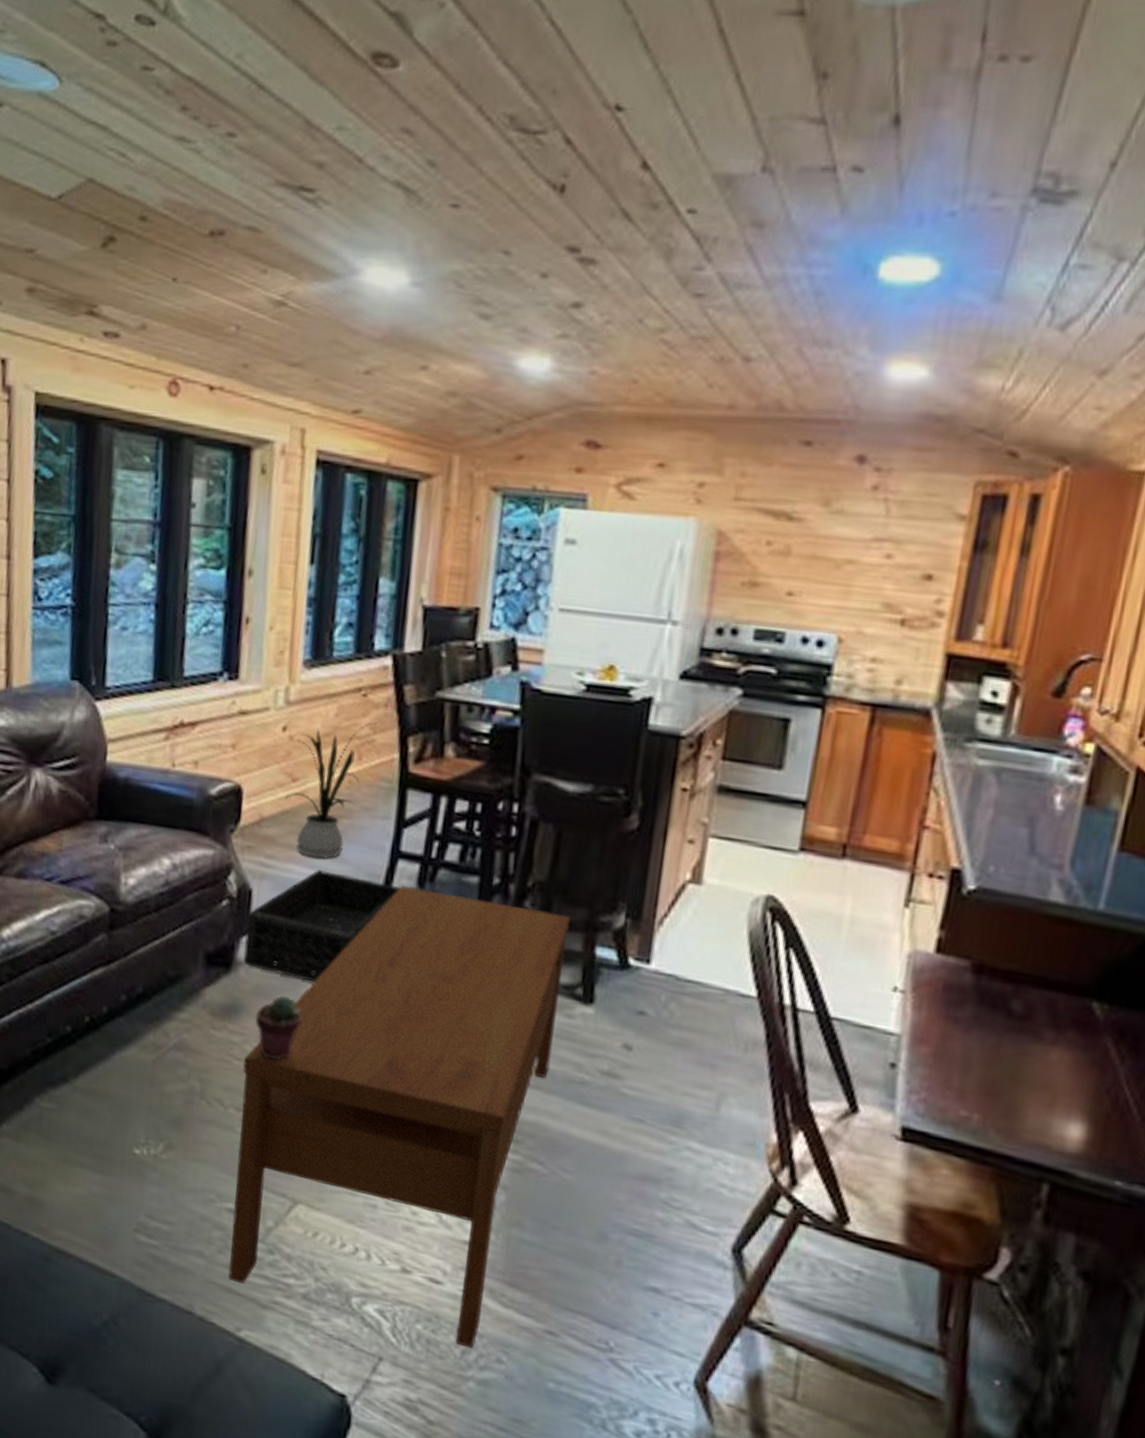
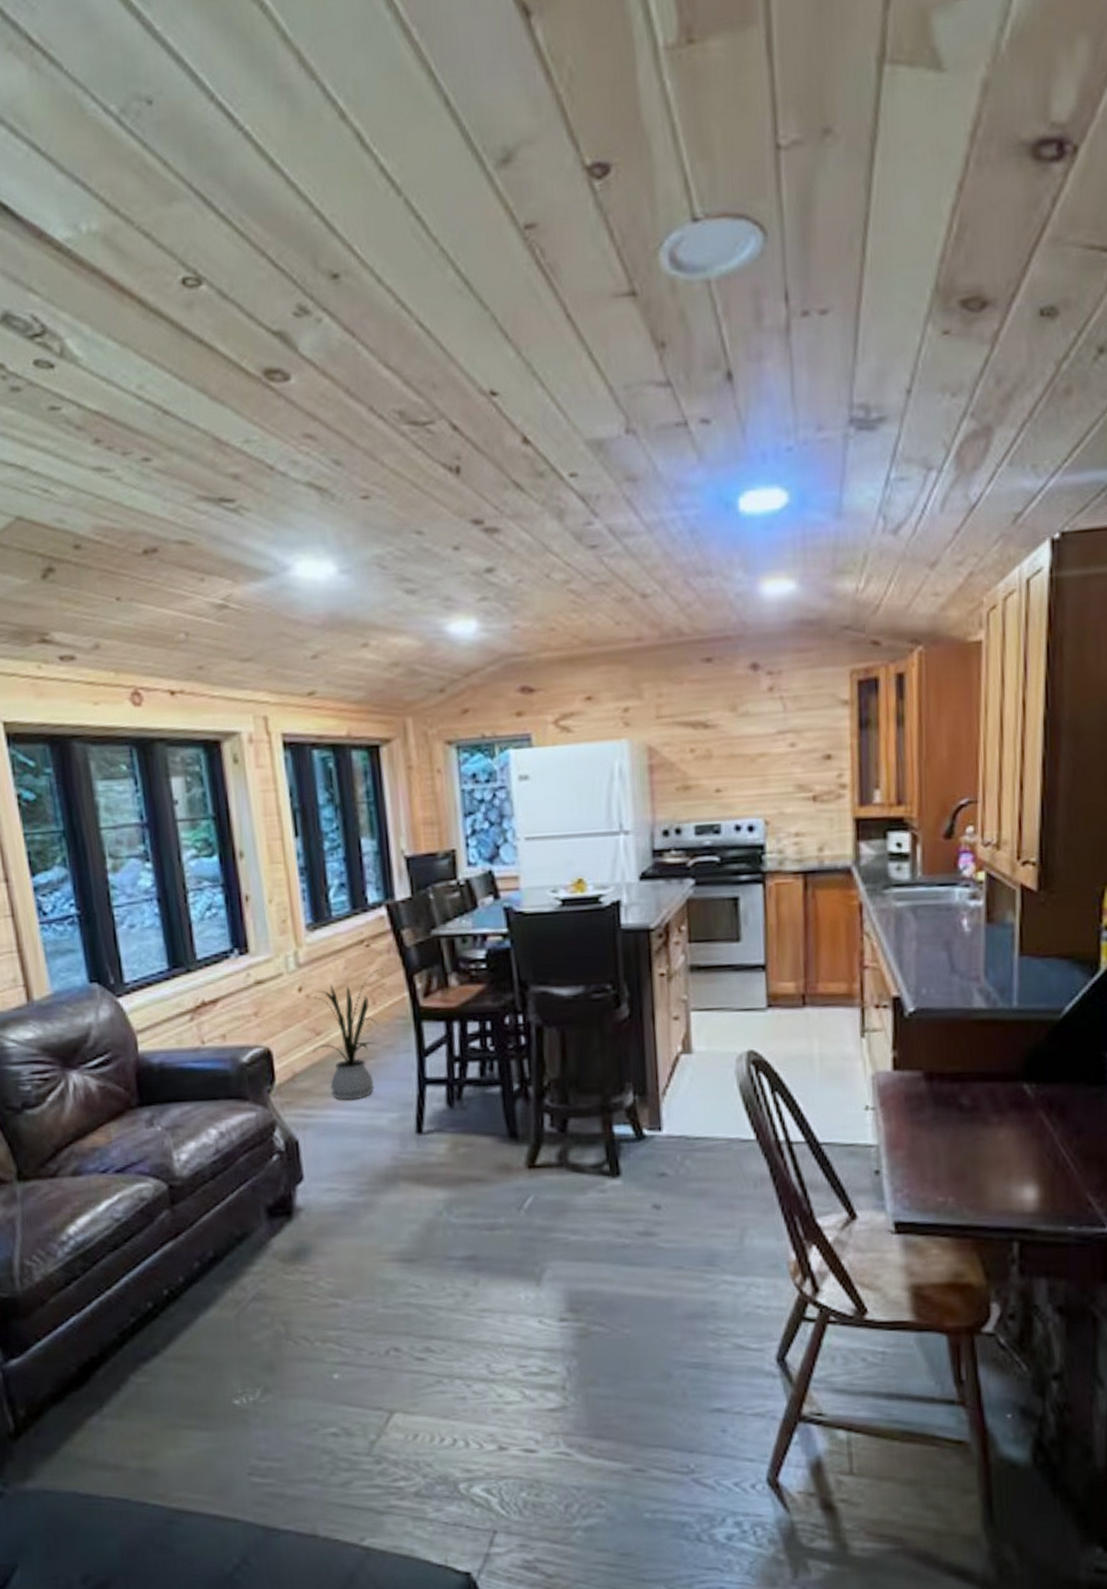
coffee table: present [228,885,570,1349] -> none [320,1104,594,1502]
basket: present [243,869,401,983] -> none [298,1109,433,1212]
potted succulent: present [255,995,302,1060] -> none [323,1229,367,1289]

